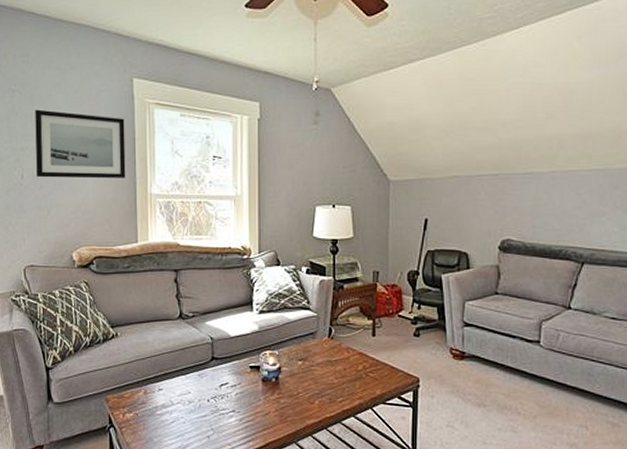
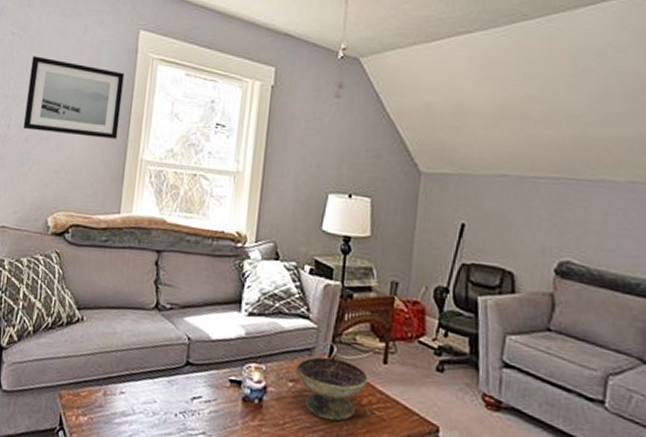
decorative bowl: none [303,337,361,386] -> present [295,357,368,421]

